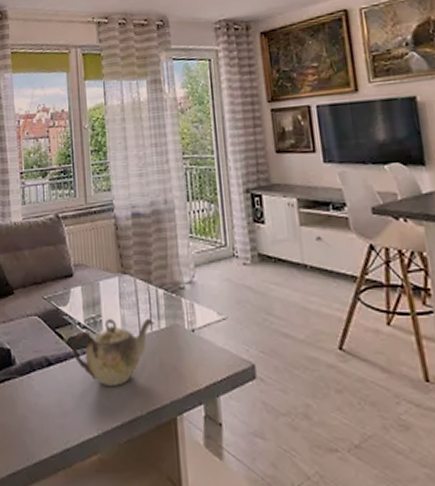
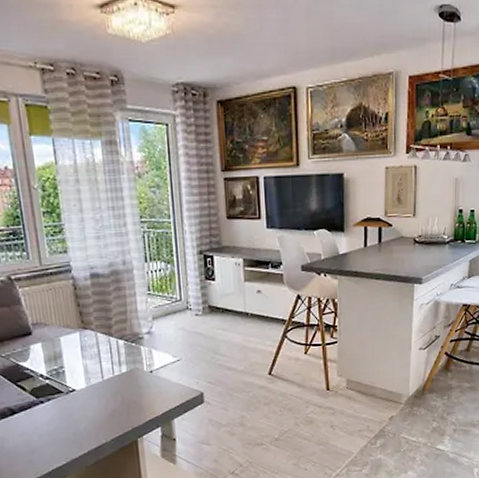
teapot: present [72,317,155,386] -> none [35,364,117,424]

